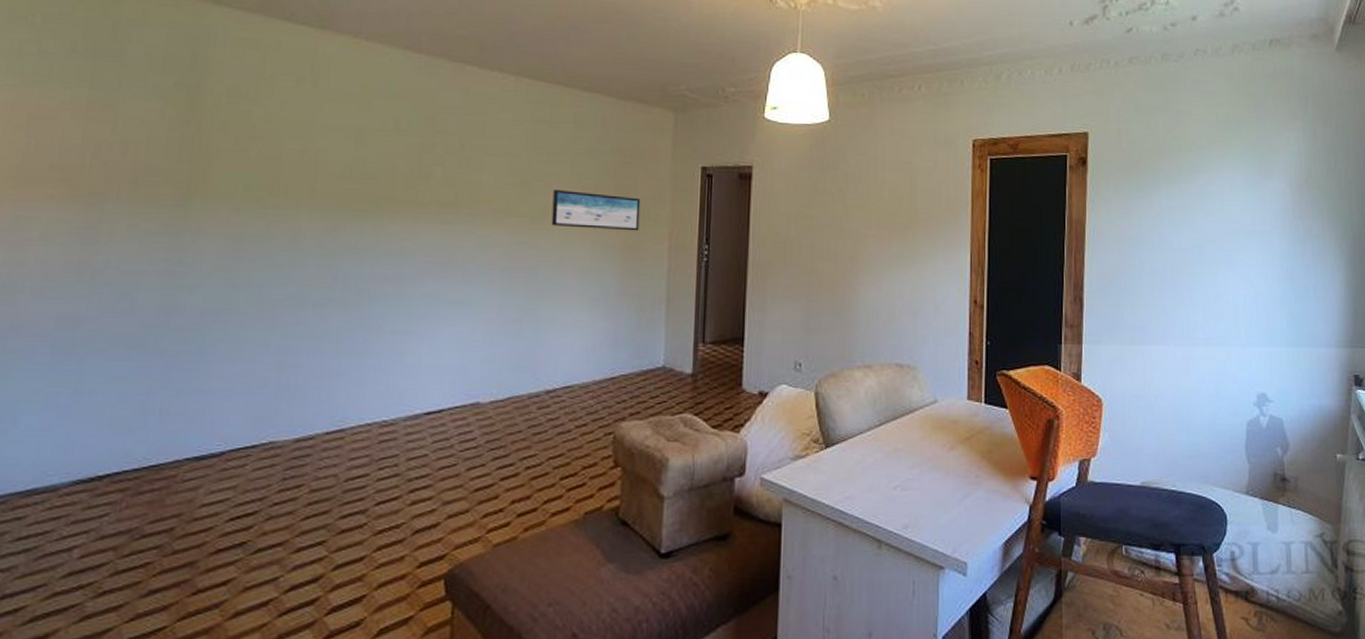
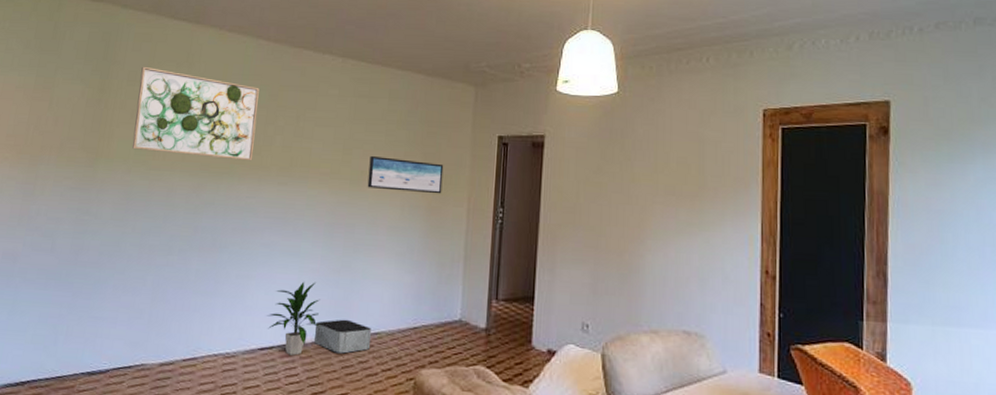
wall art: none [239,80,411,197] -> present [132,66,260,161]
indoor plant: none [433,334,502,418] -> present [267,281,321,356]
storage bin: none [493,373,562,412] -> present [314,319,372,354]

